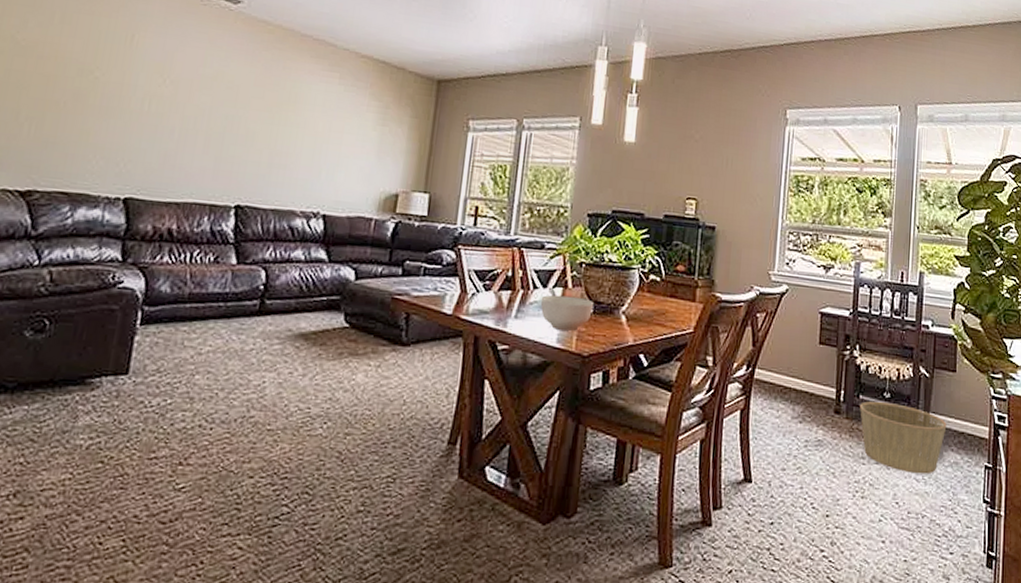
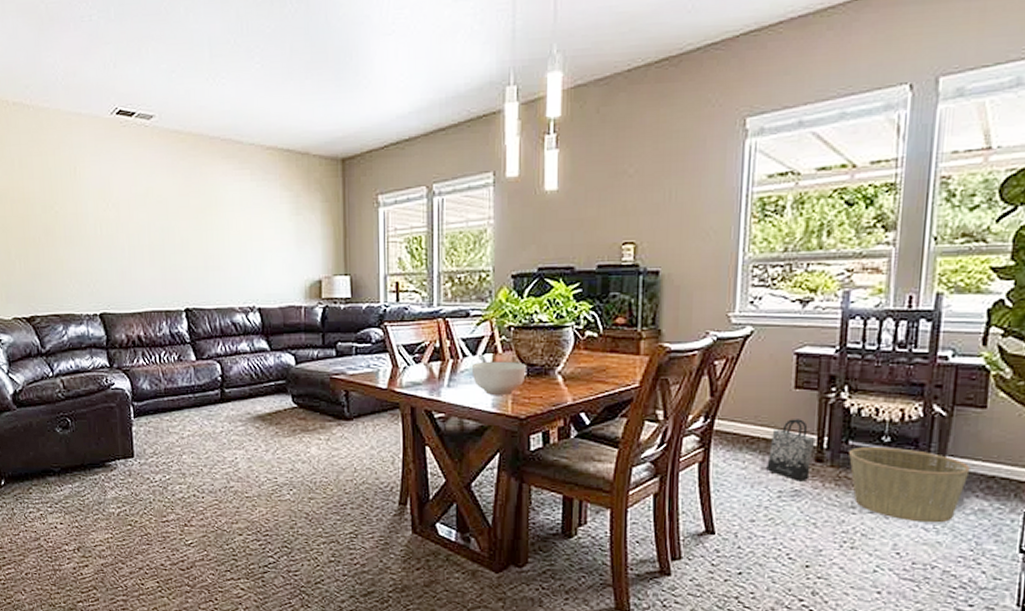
shopping bag: none [796,372,835,432] -> present [766,419,816,482]

